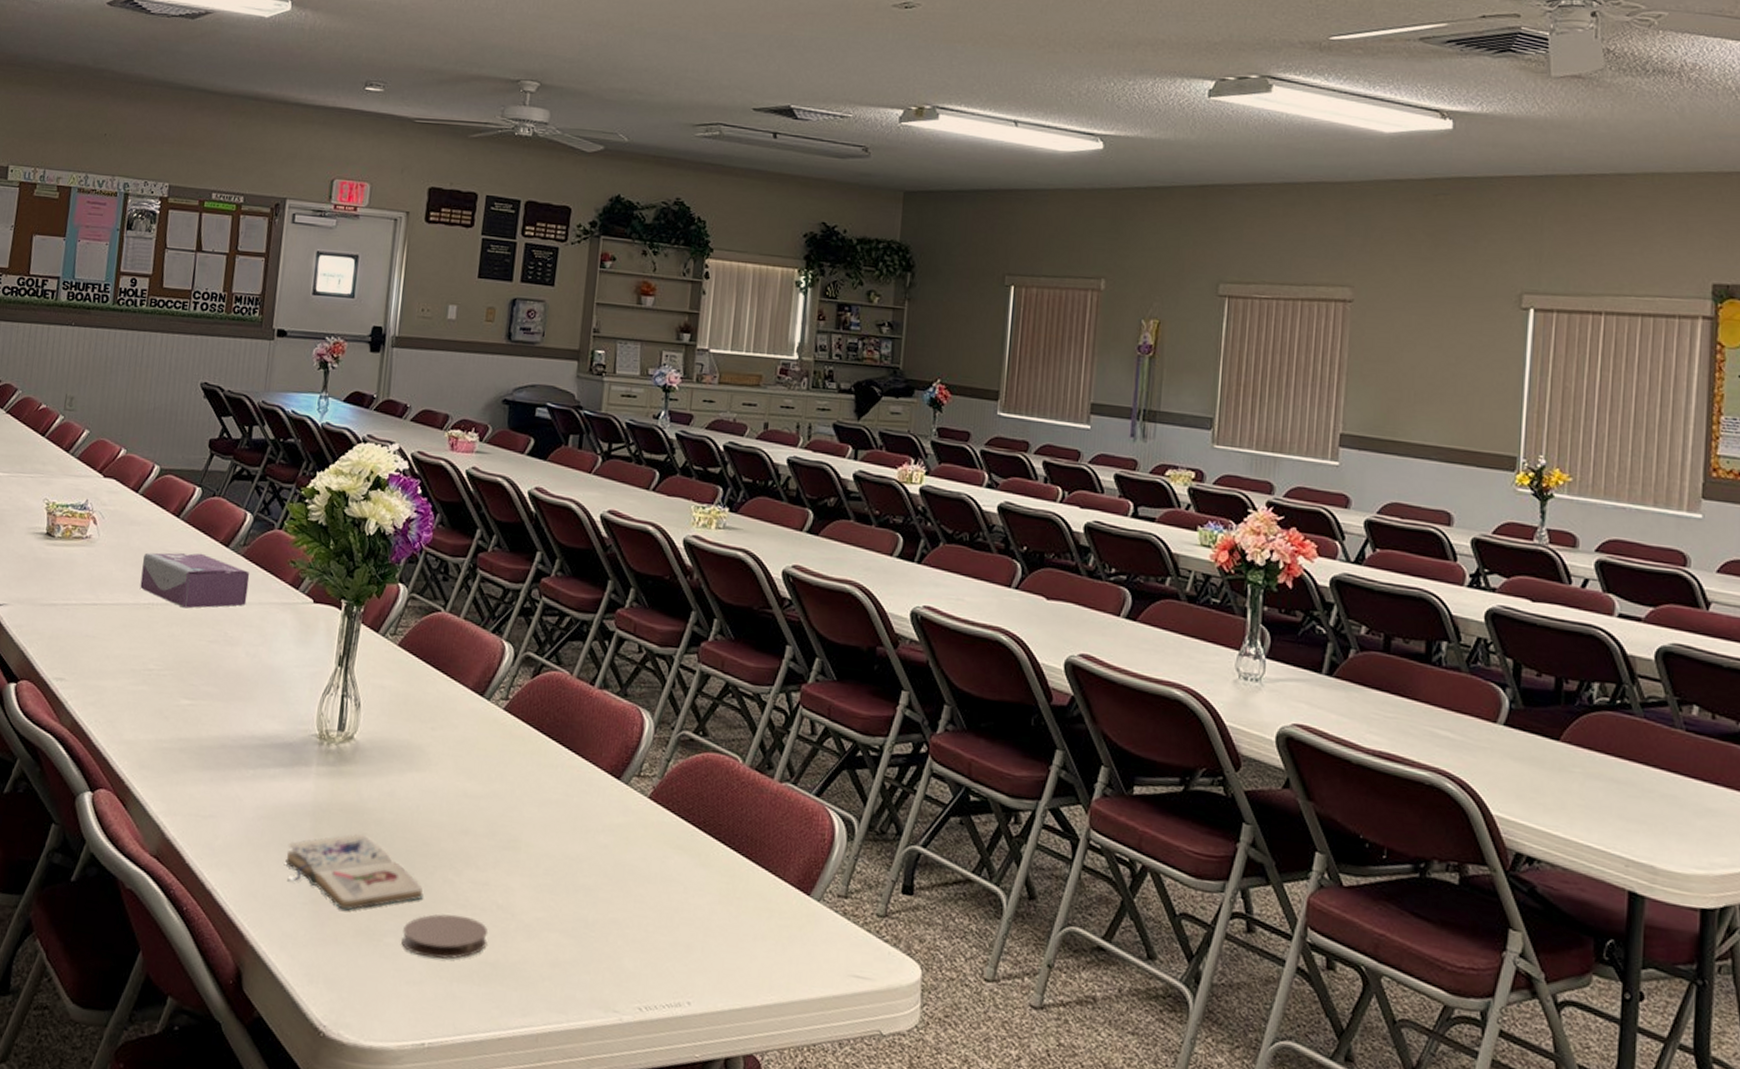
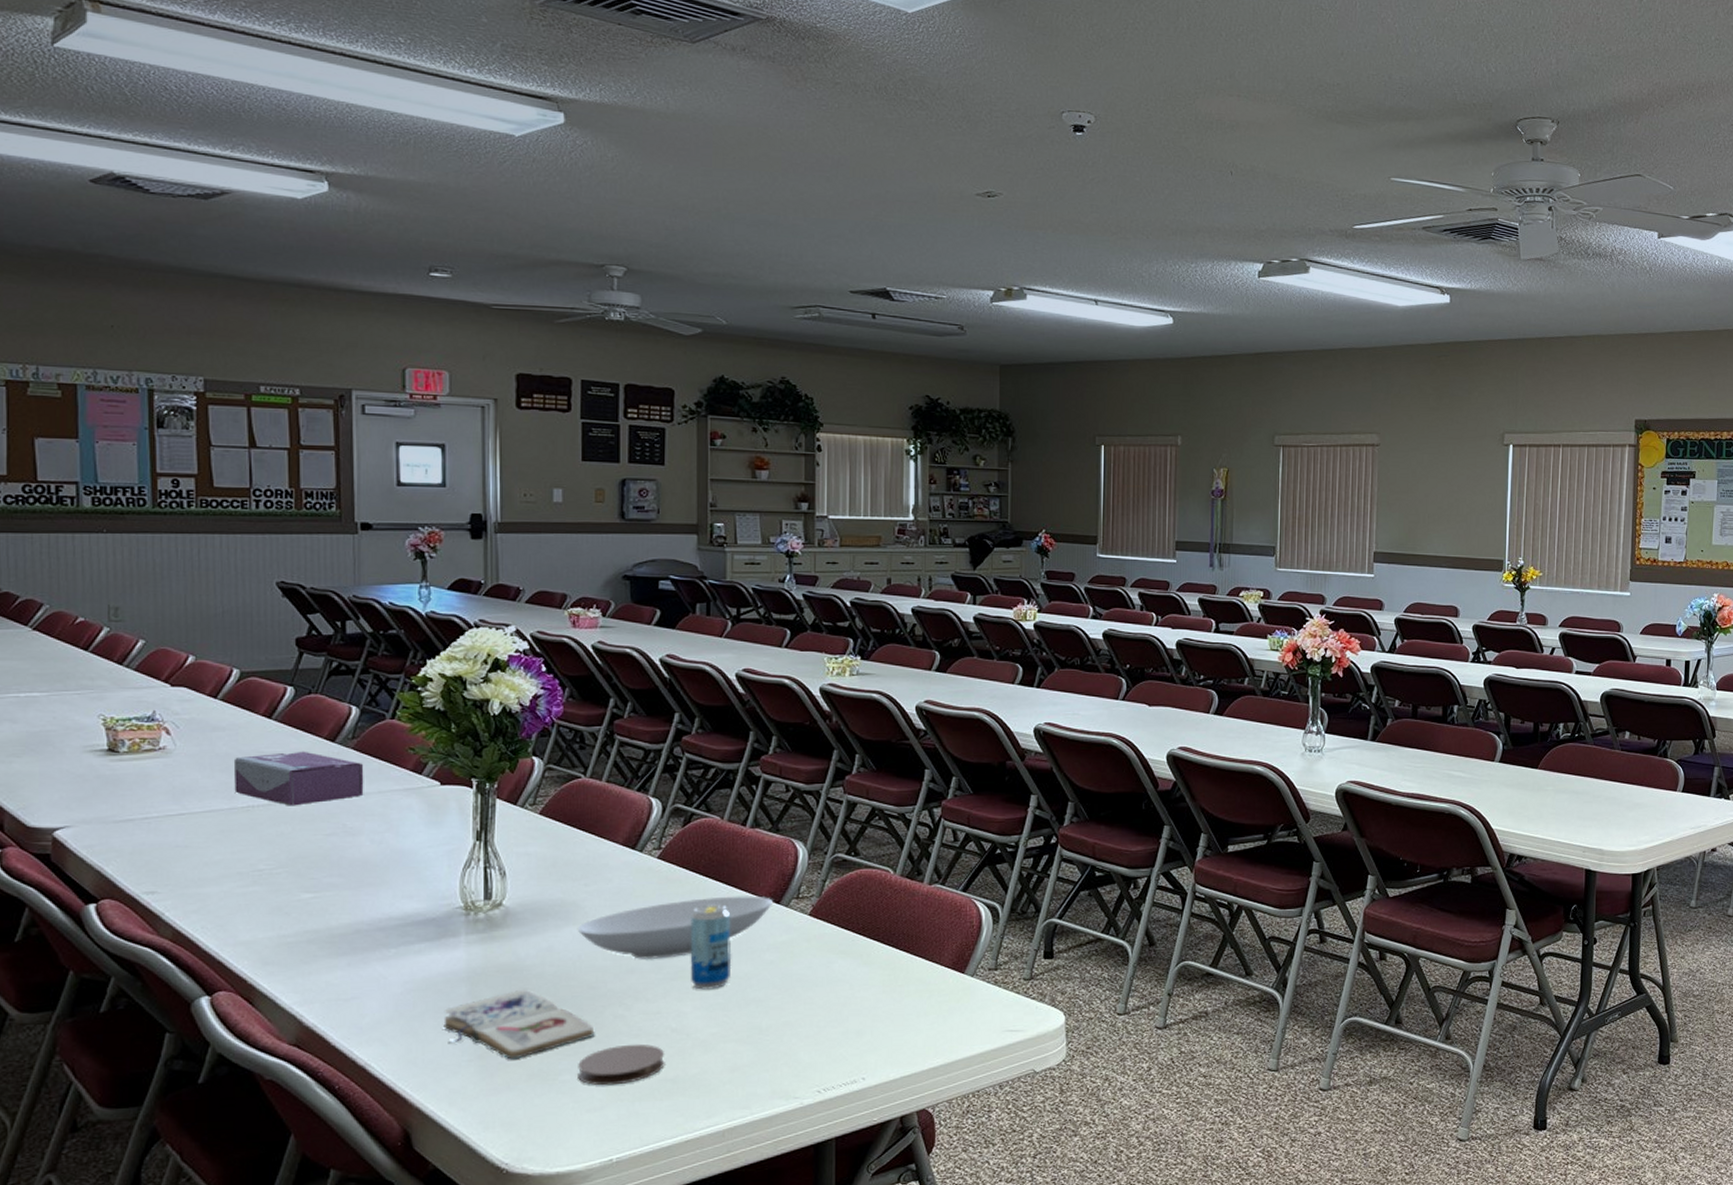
bowl: none [419,760,613,824] -> present [577,896,773,960]
beverage can: none [522,769,570,867] -> present [690,904,732,990]

